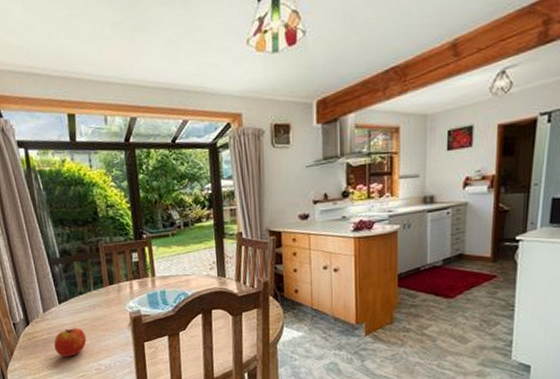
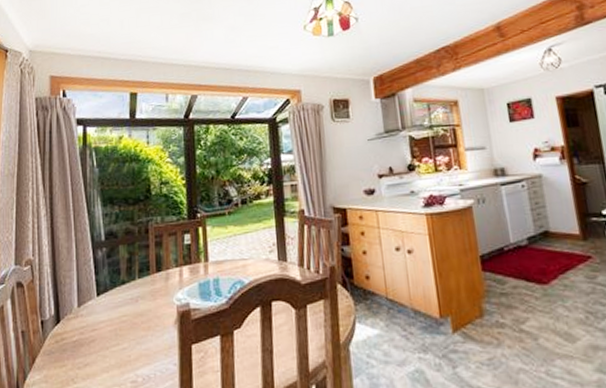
apple: present [54,328,87,357] -> none [85,326,124,365]

